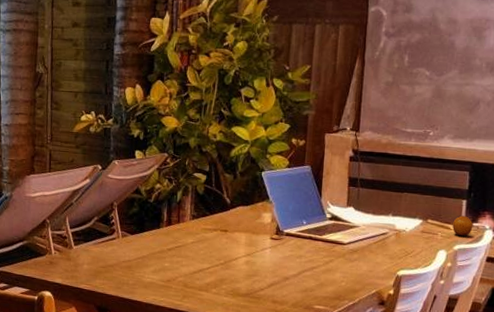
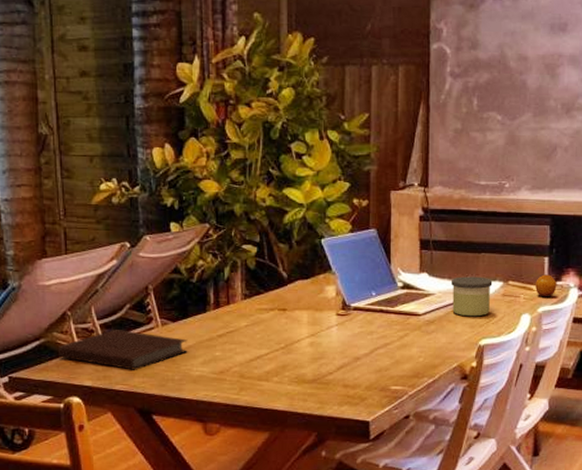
notebook: none [36,237,143,273] -> present [57,330,188,370]
candle: none [374,212,413,250] -> present [451,276,493,317]

